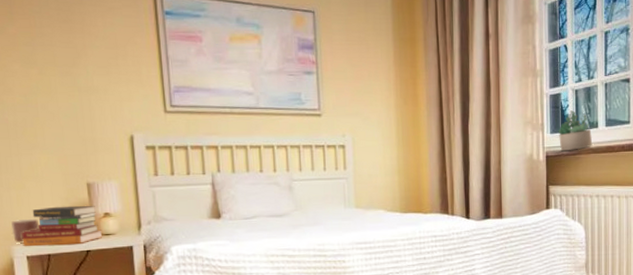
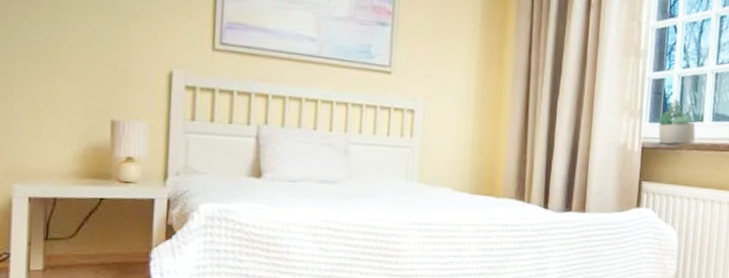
mug: present [11,219,40,244] -> none [15,154,50,182]
books: present [21,205,103,246] -> none [26,143,122,190]

